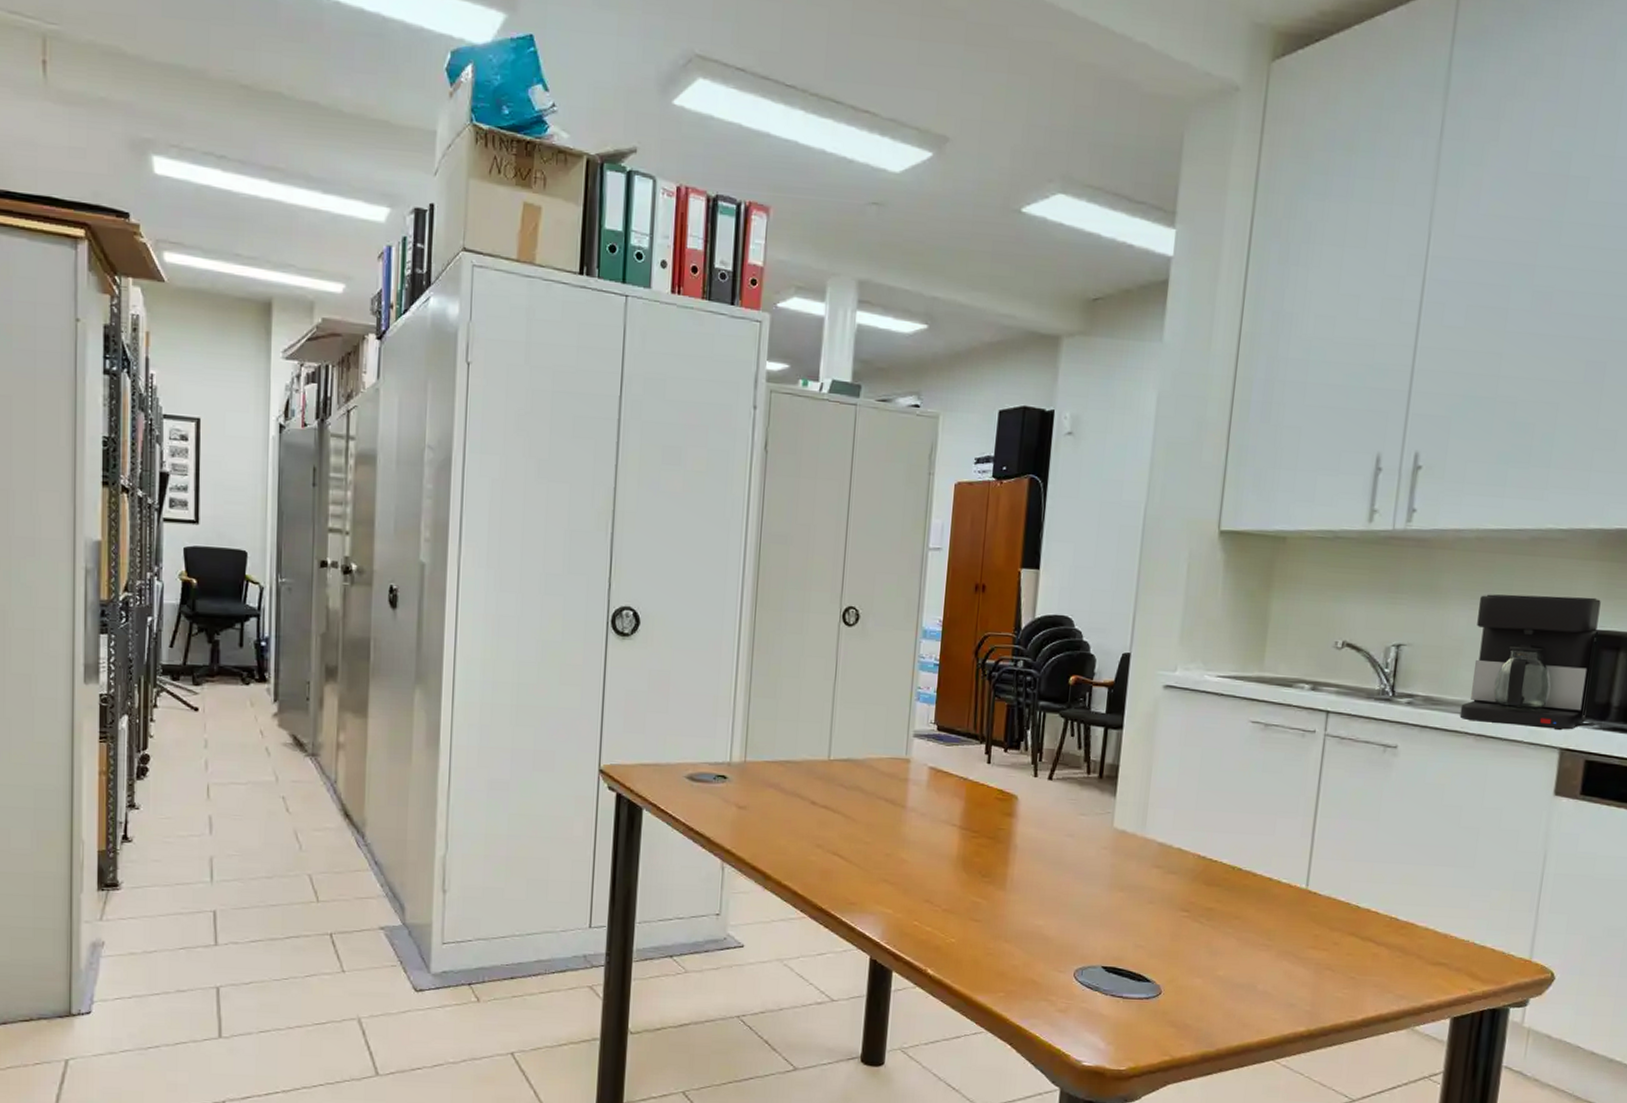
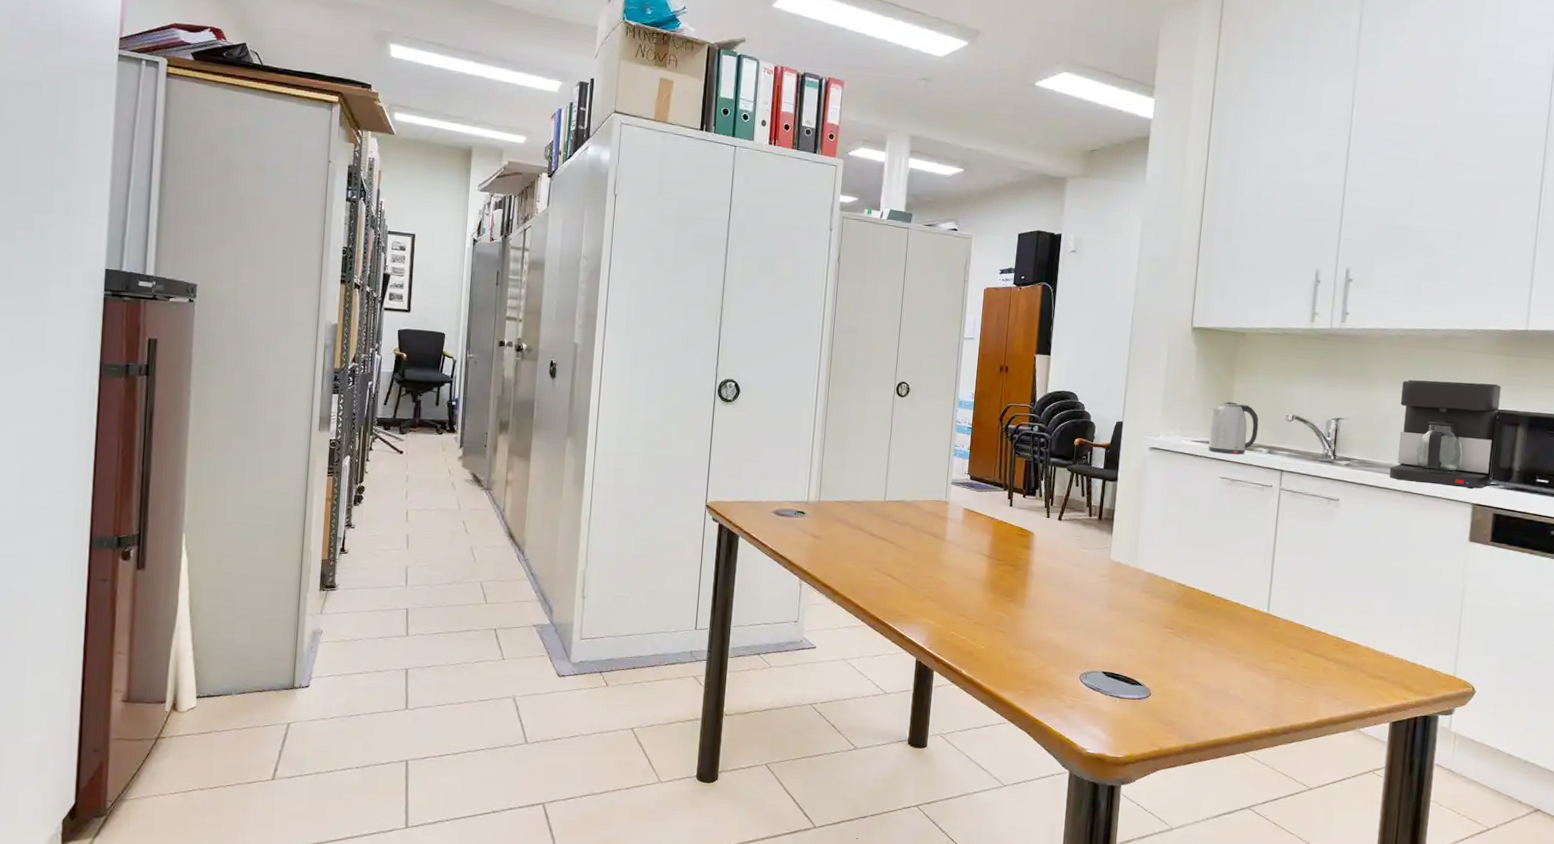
kettle: none [1236,625,1301,694] -> present [1208,401,1259,455]

